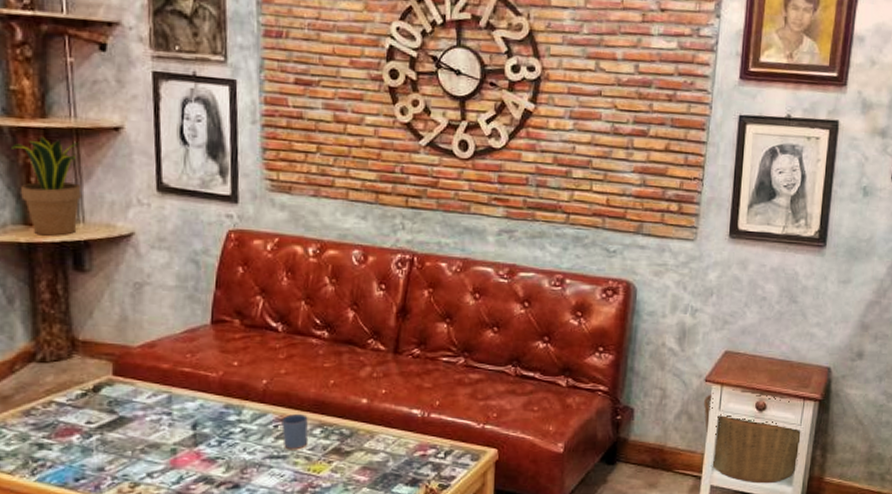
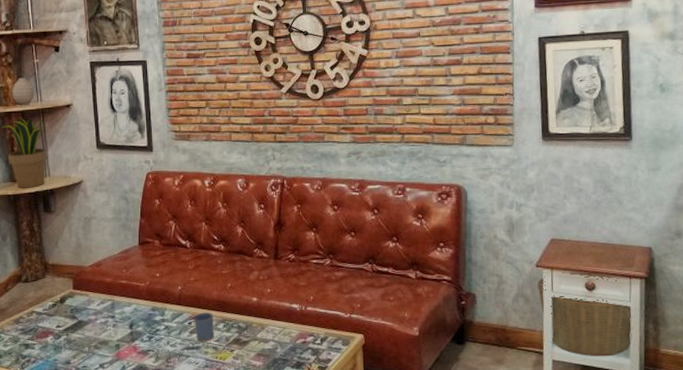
vase: none [30,81,65,120] -> present [12,78,34,105]

